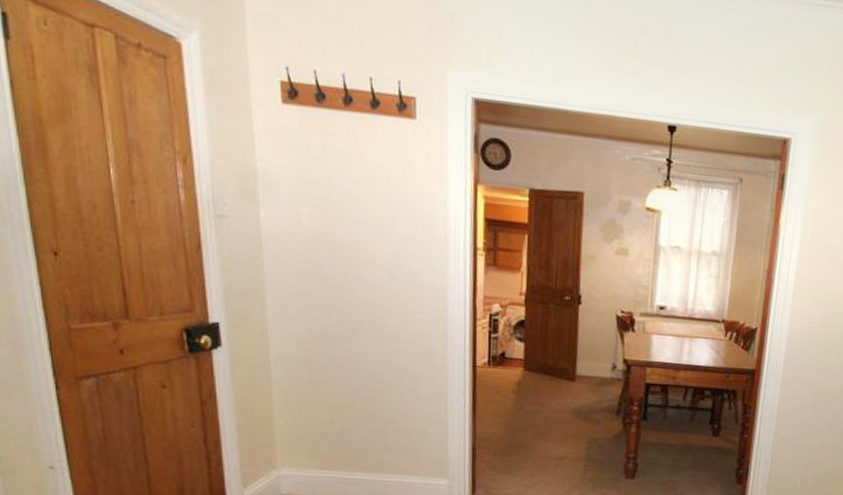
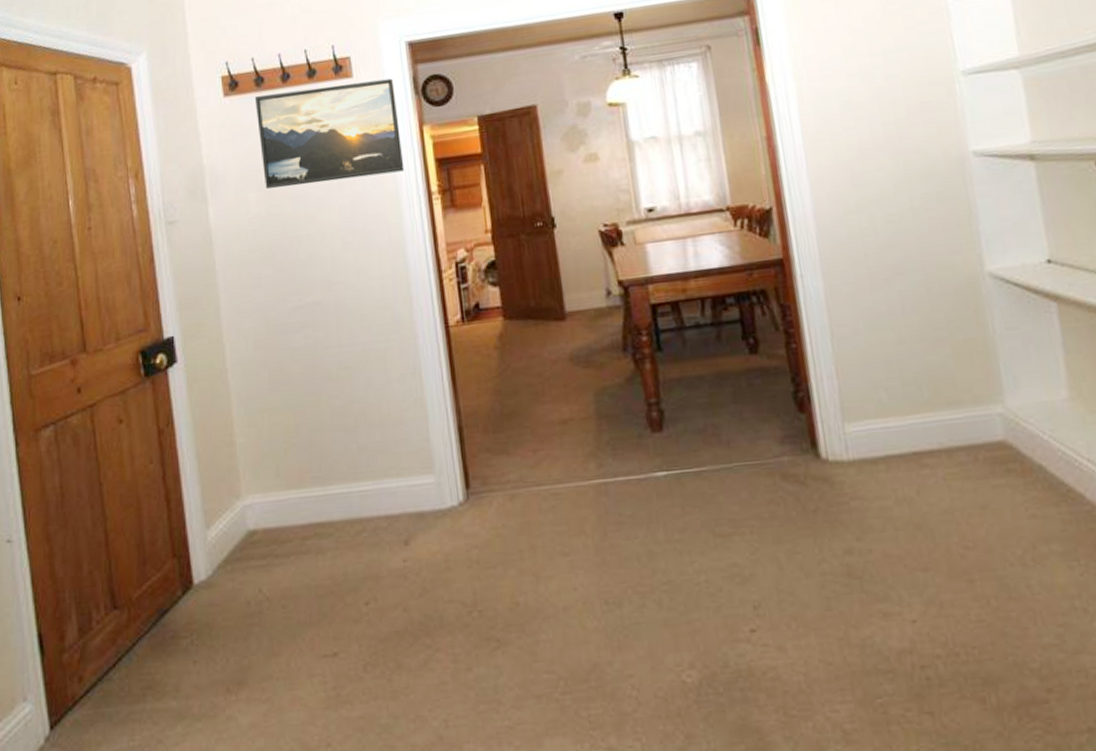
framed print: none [314,111,456,223] -> present [254,78,405,189]

